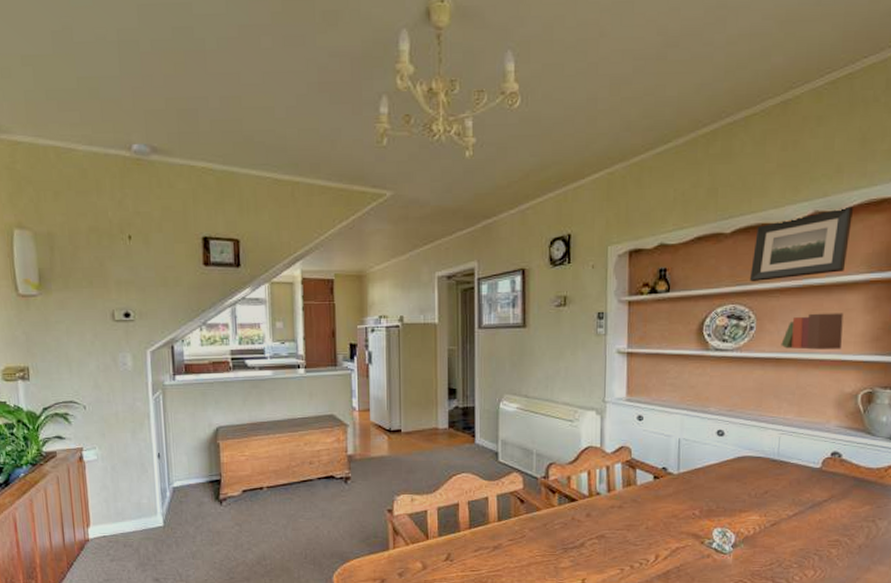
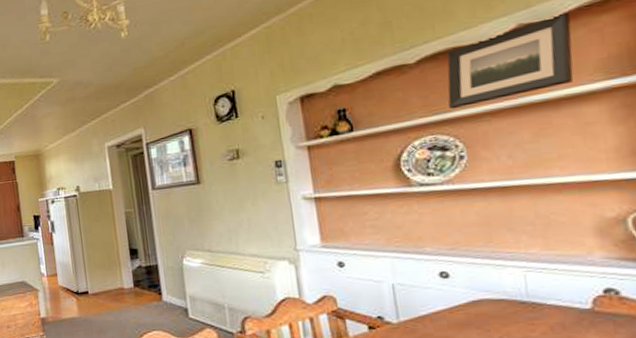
books: present [781,313,844,350] -> none [504,127,589,175]

